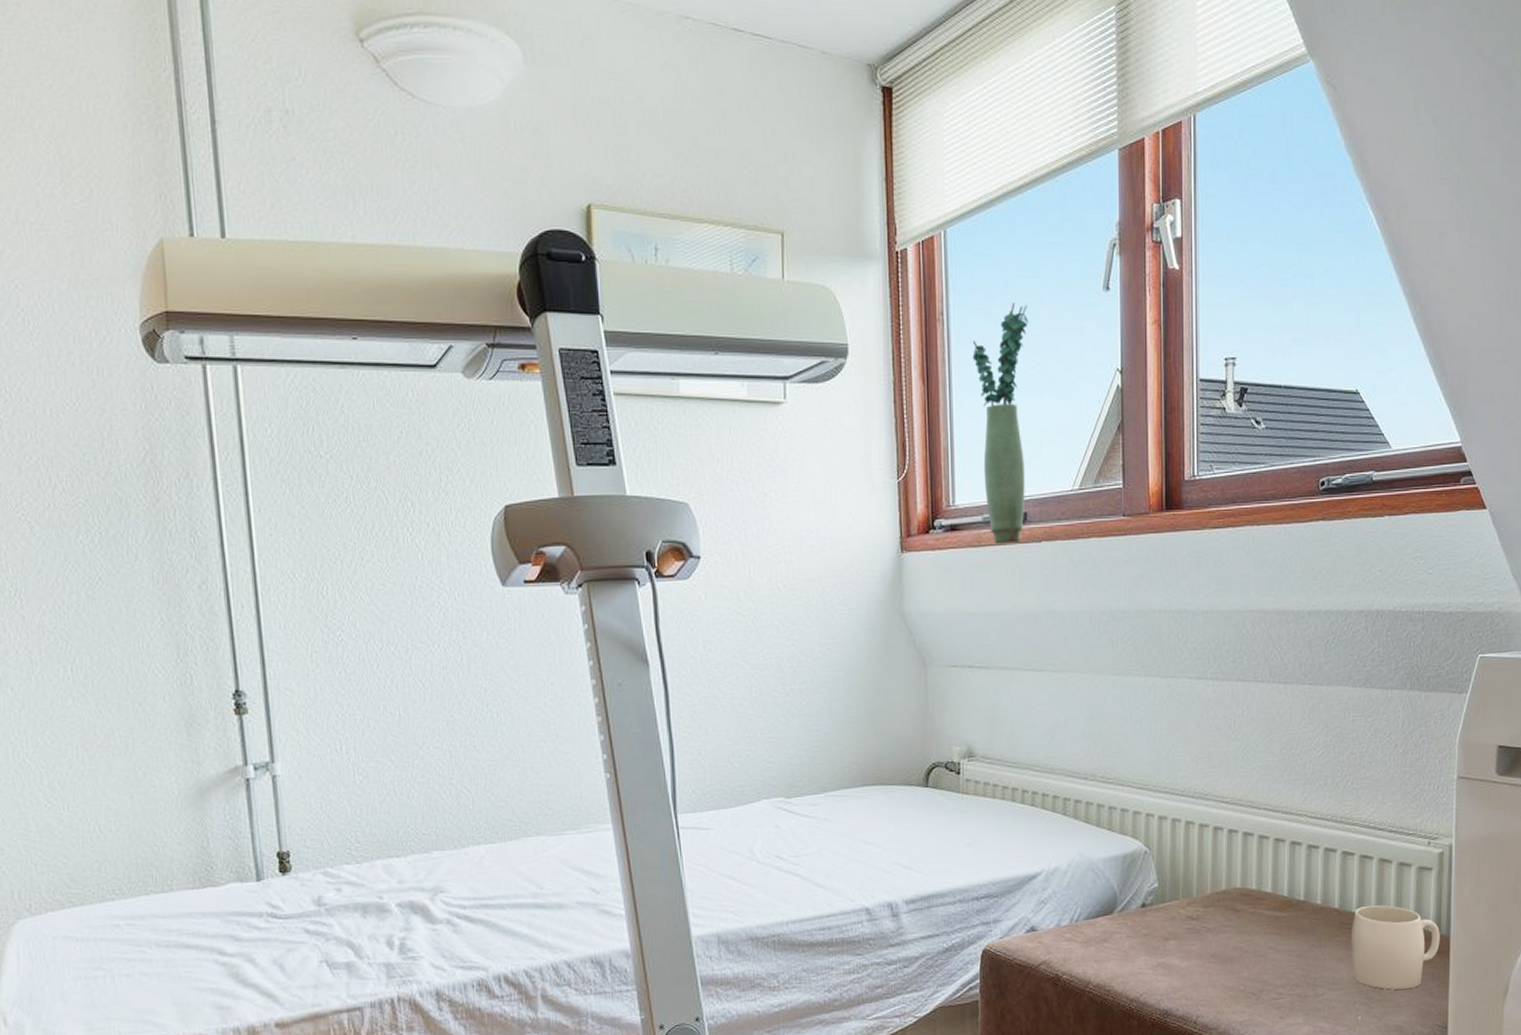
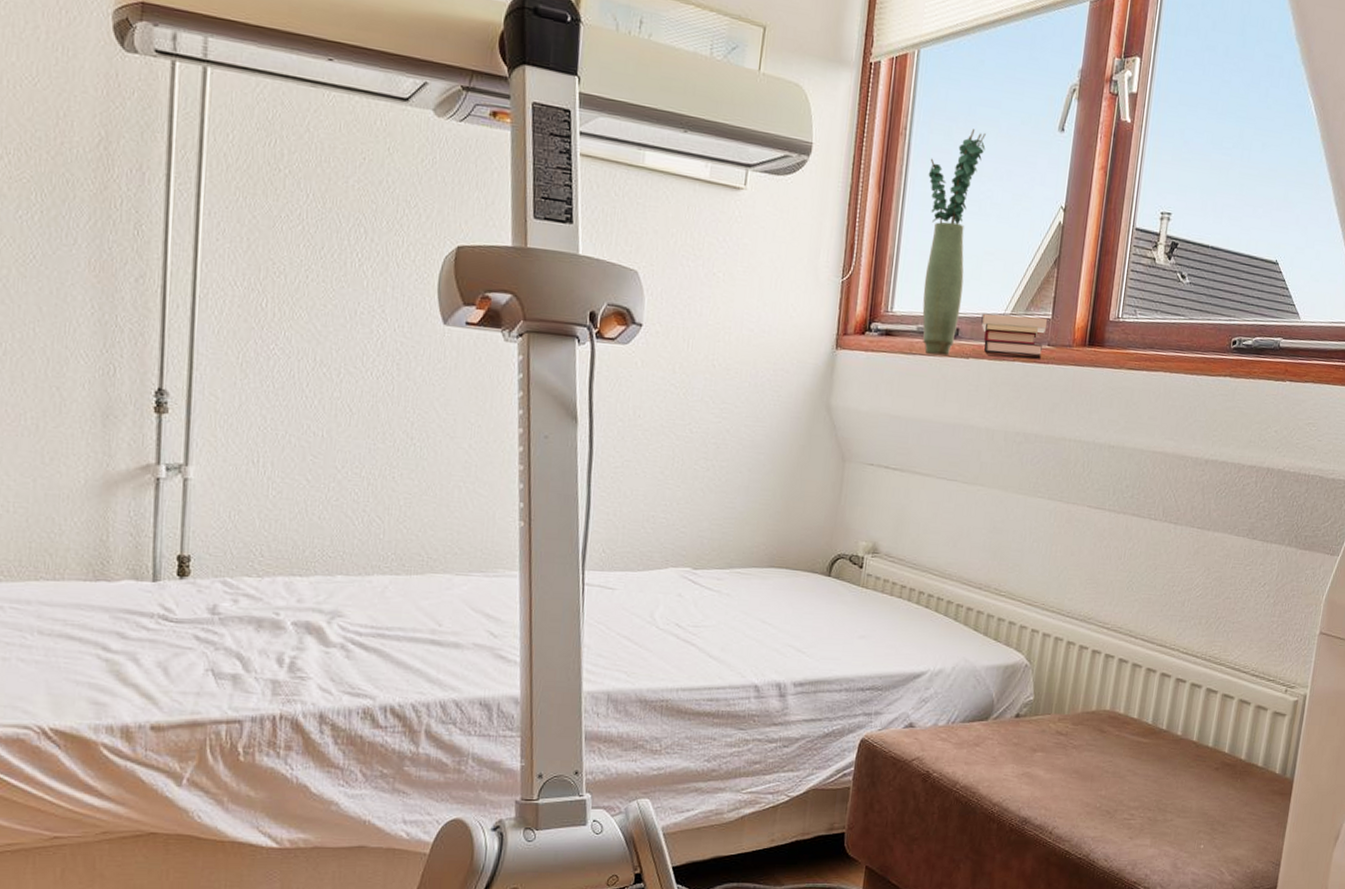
books: none [1049,488,1119,538] -> present [981,313,1048,361]
mug: present [1350,905,1440,991] -> none [1202,741,1285,825]

